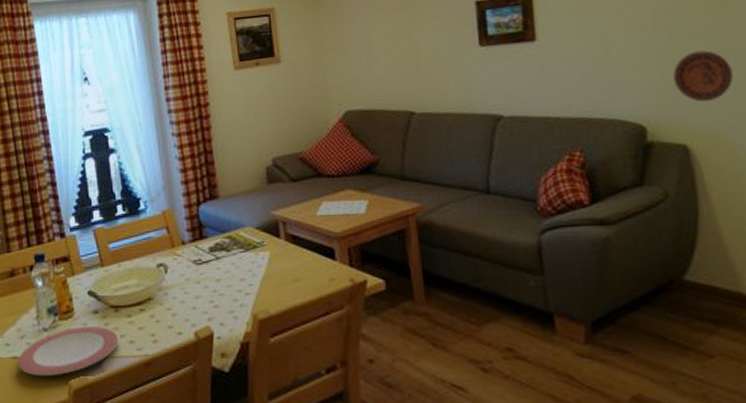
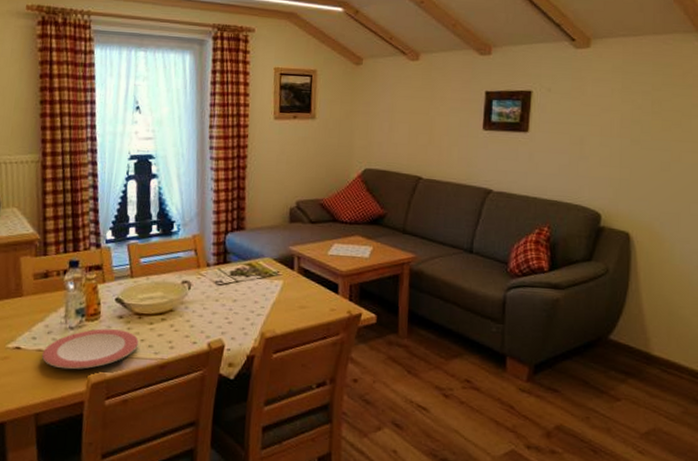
decorative plate: present [673,50,733,102] -> none [628,159,672,201]

